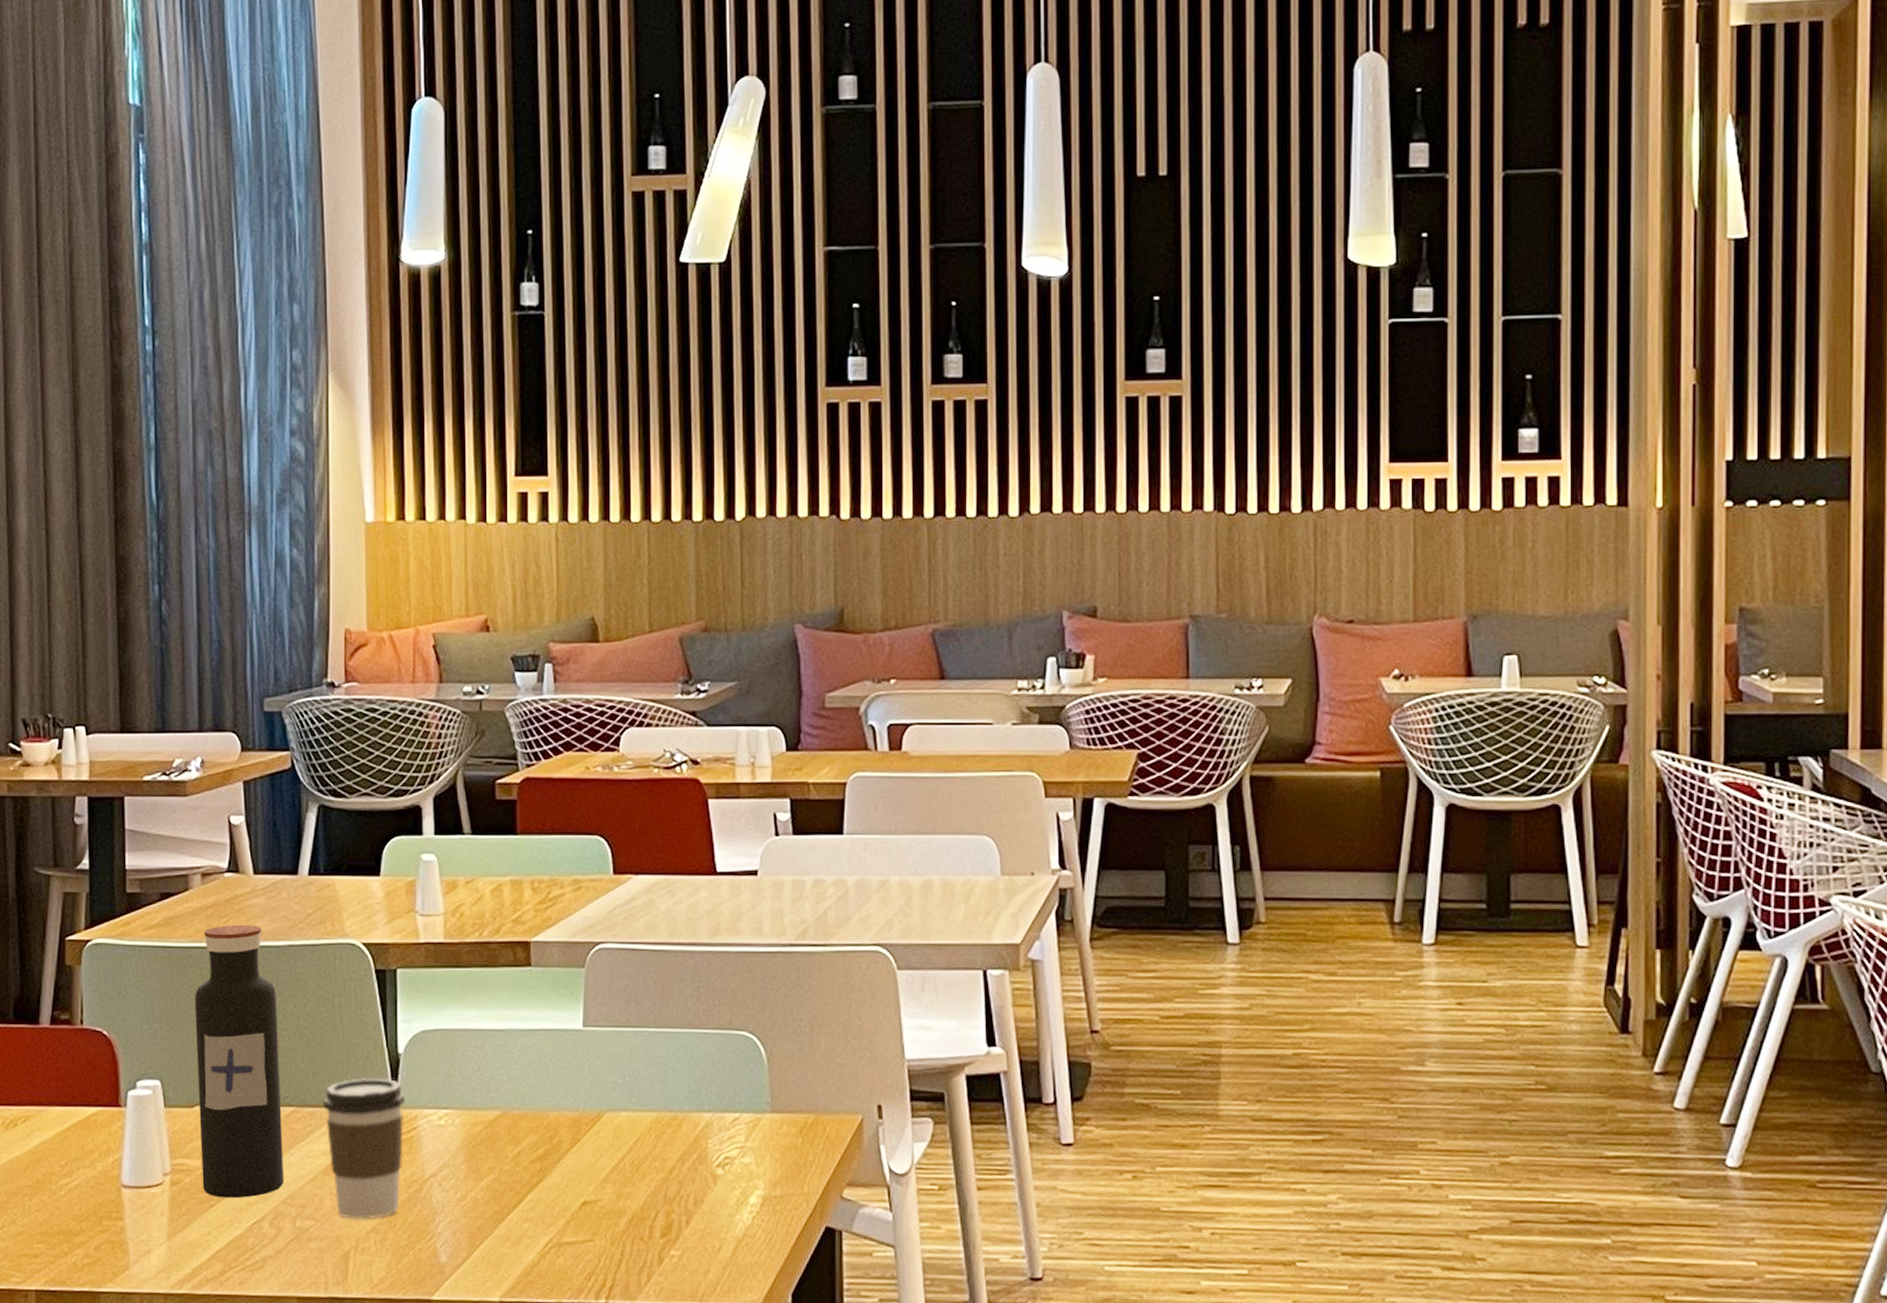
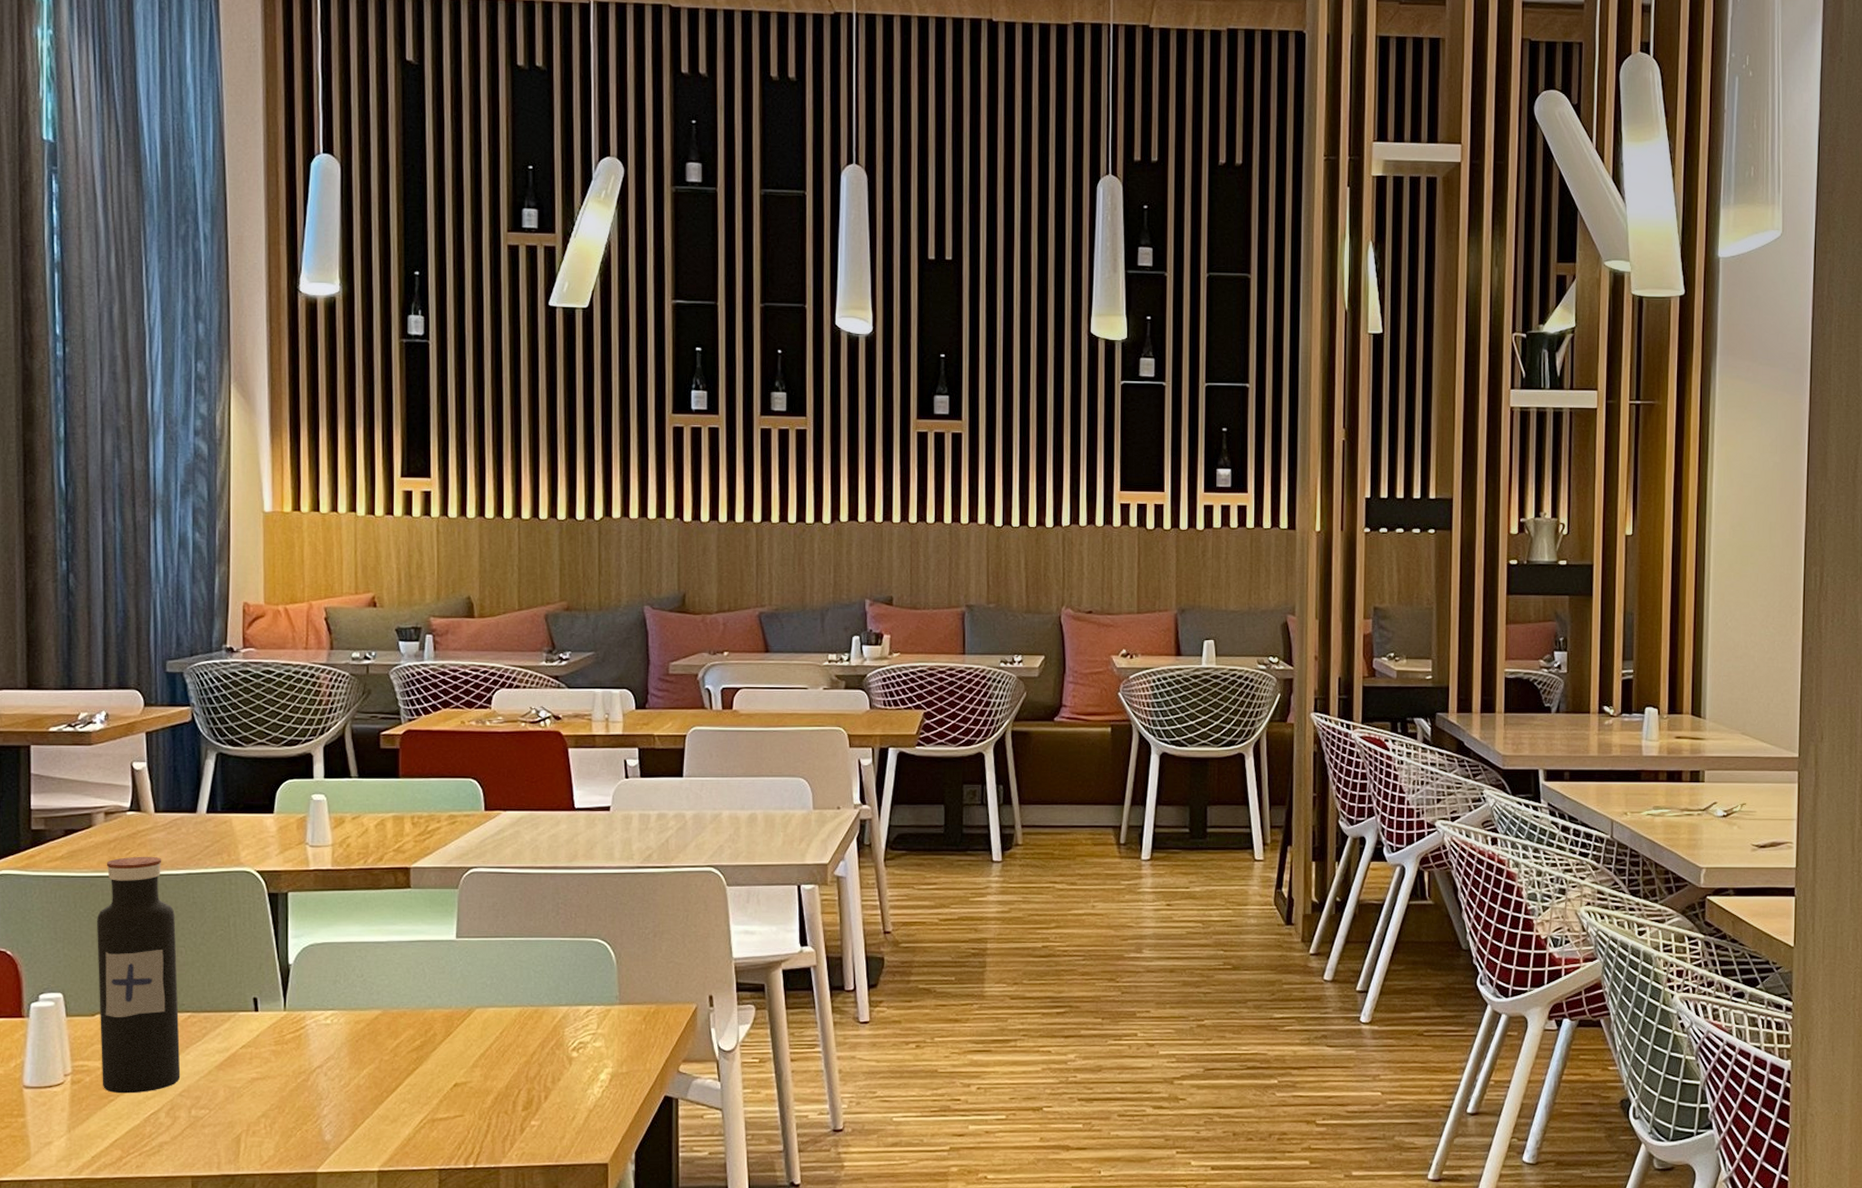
coffee cup: present [322,1077,406,1220] -> none [217,985,295,1107]

